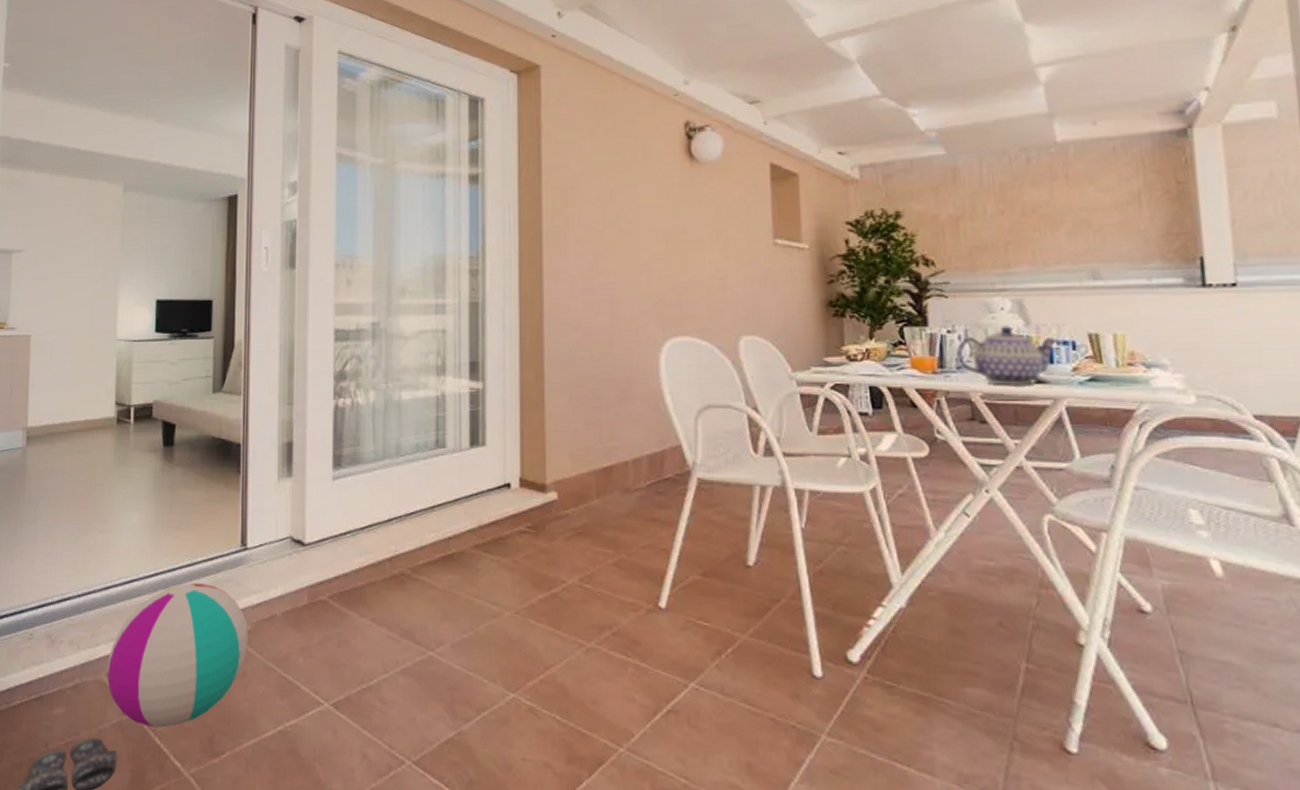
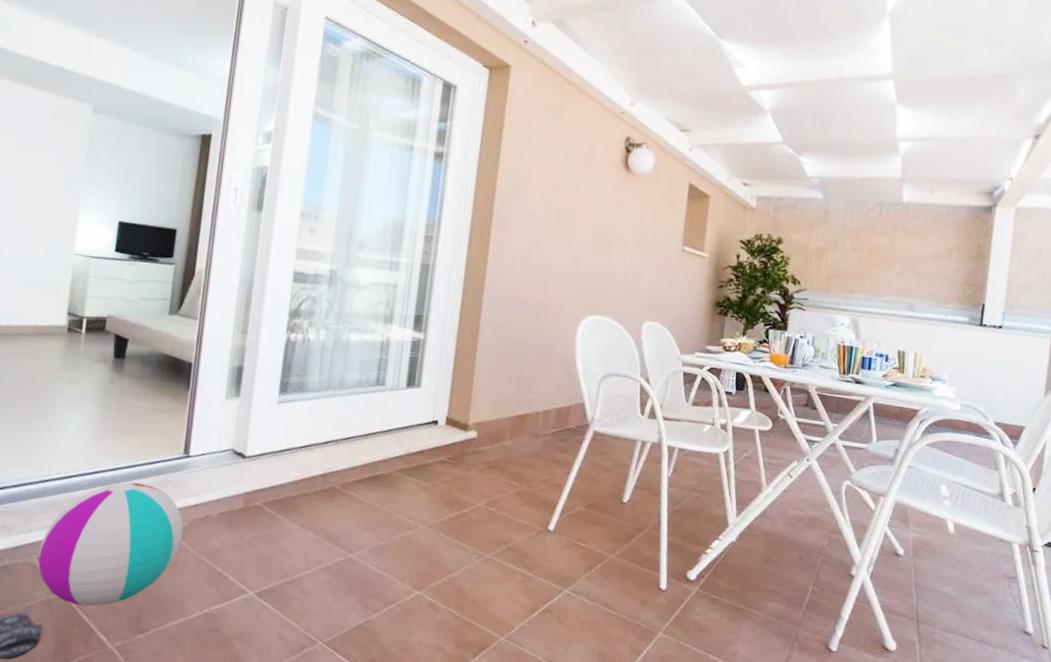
teapot: present [955,326,1058,387] -> none [803,337,877,385]

